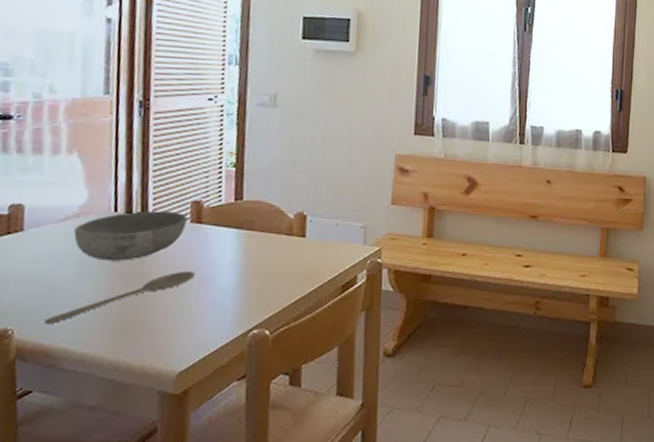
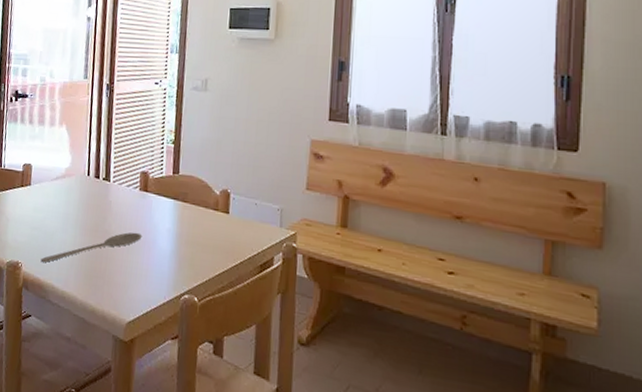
bowl: present [74,210,188,261] -> none [61,177,138,218]

